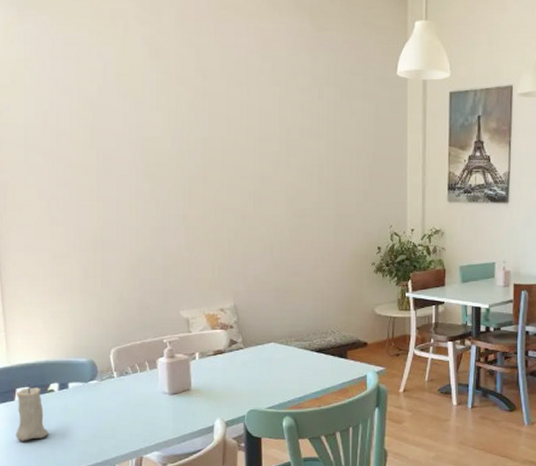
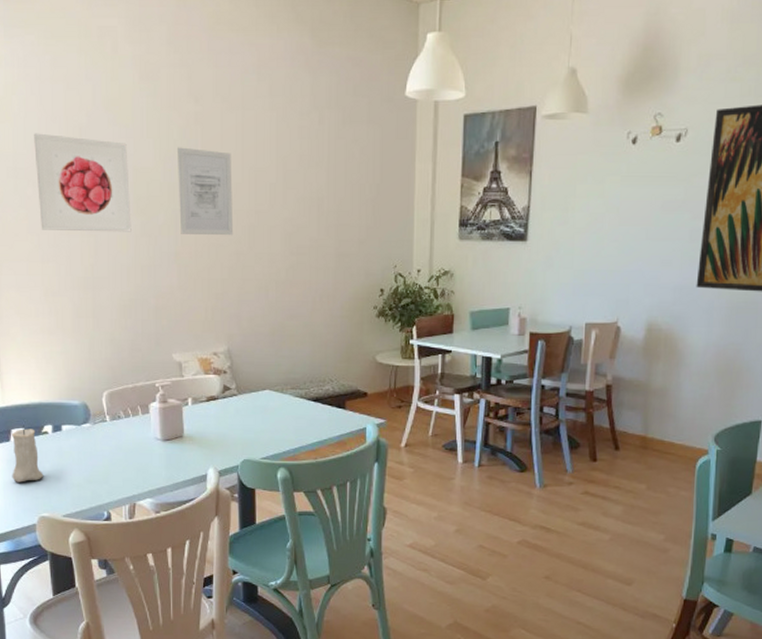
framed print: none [45,105,141,197] -> present [34,133,132,232]
wall art: none [186,119,240,200] -> present [178,147,234,236]

